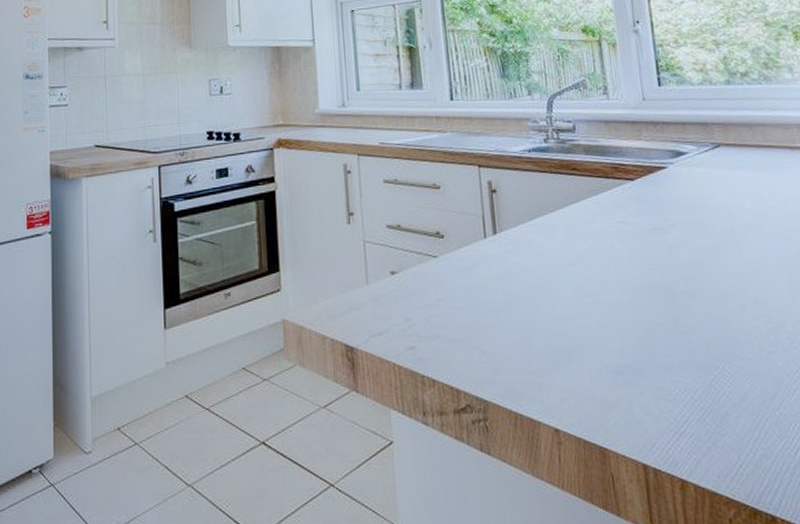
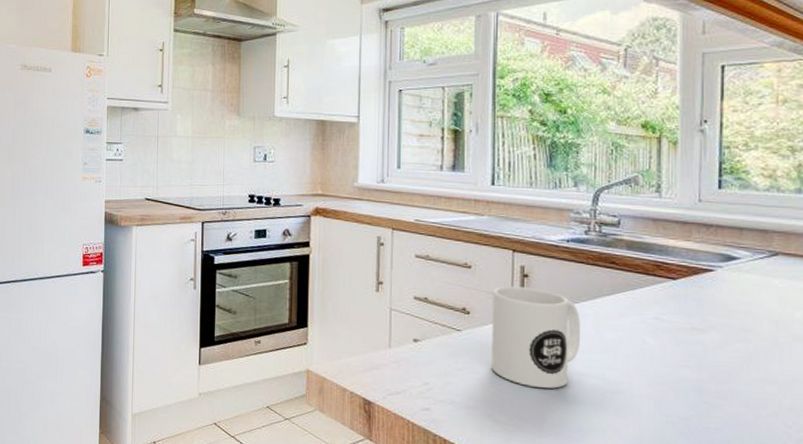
mug: none [463,202,555,310] -> present [491,286,581,389]

